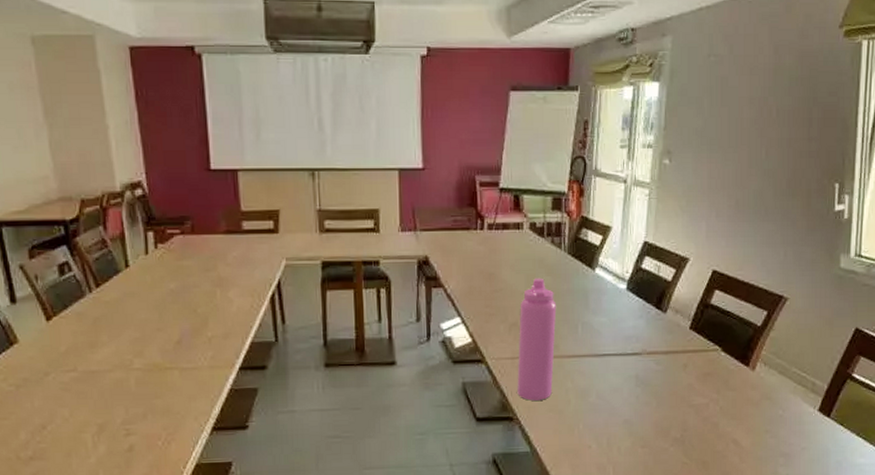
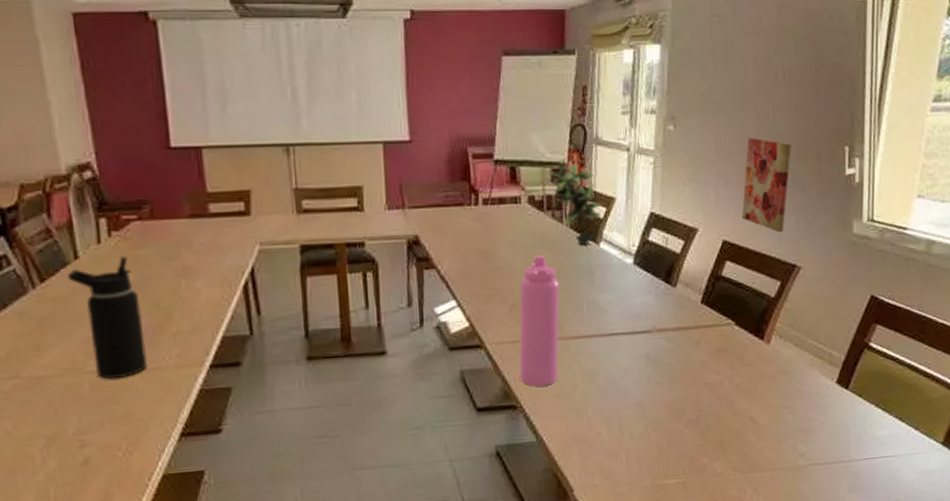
water bottle: none [118,266,186,376] -> present [67,256,148,380]
potted plant: none [549,187,598,271] -> present [548,157,602,246]
wall art: none [731,173,782,265] -> present [741,137,791,233]

